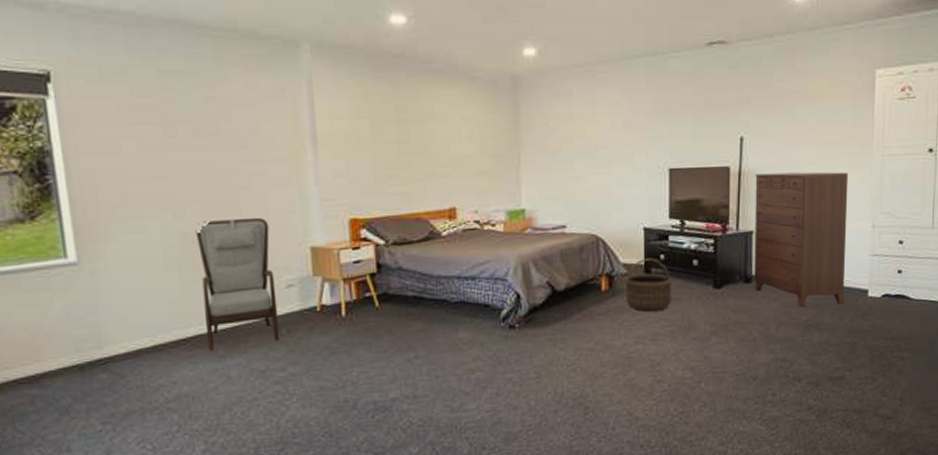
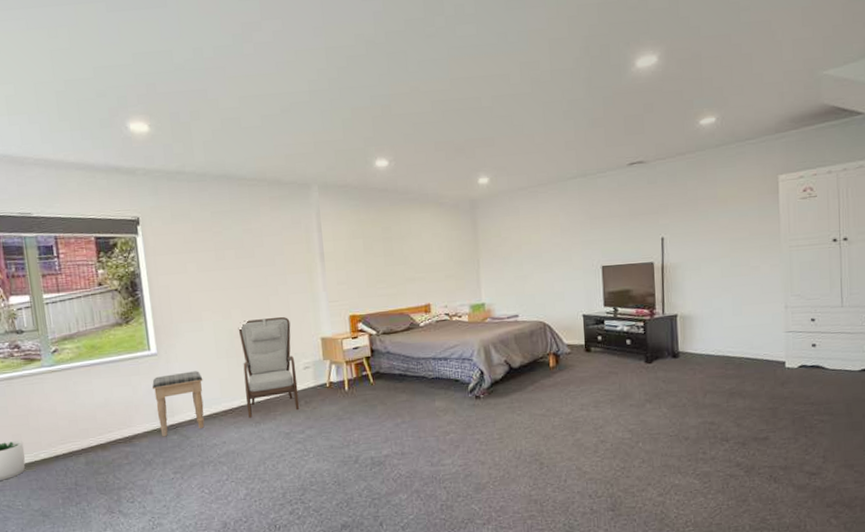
footstool: none [69,287,147,376] -> present [152,371,205,437]
basket: present [624,258,673,311] -> none [568,339,610,383]
chest of drawers: present [754,172,849,307] -> none [676,262,764,378]

